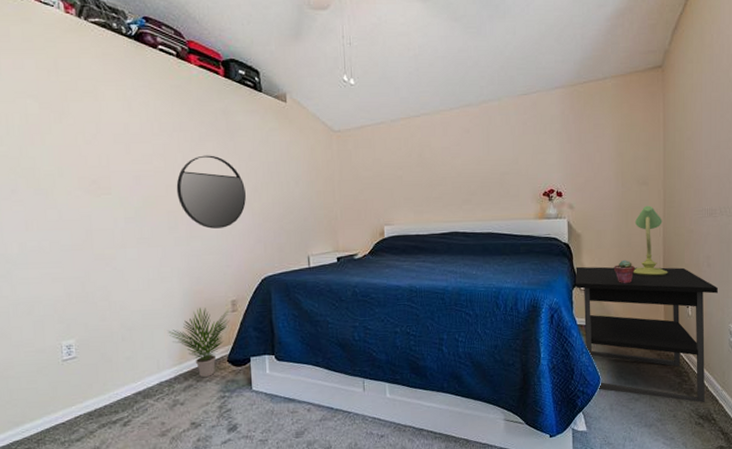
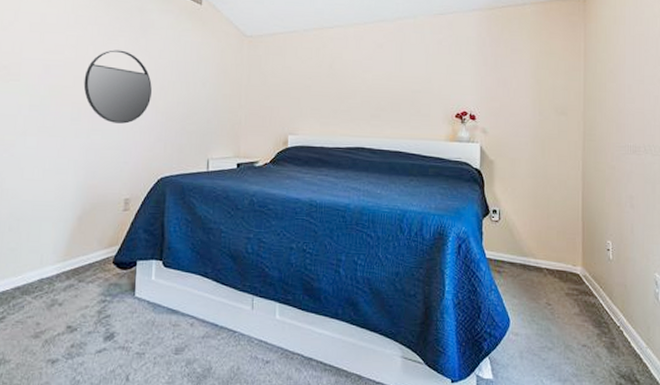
potted plant: present [168,308,230,378] -> none [56,204,122,279]
nightstand: present [576,266,718,403] -> none [486,195,642,361]
potted succulent: present [613,259,635,284] -> none [527,192,551,219]
table lamp: present [632,205,668,277] -> none [548,136,587,214]

